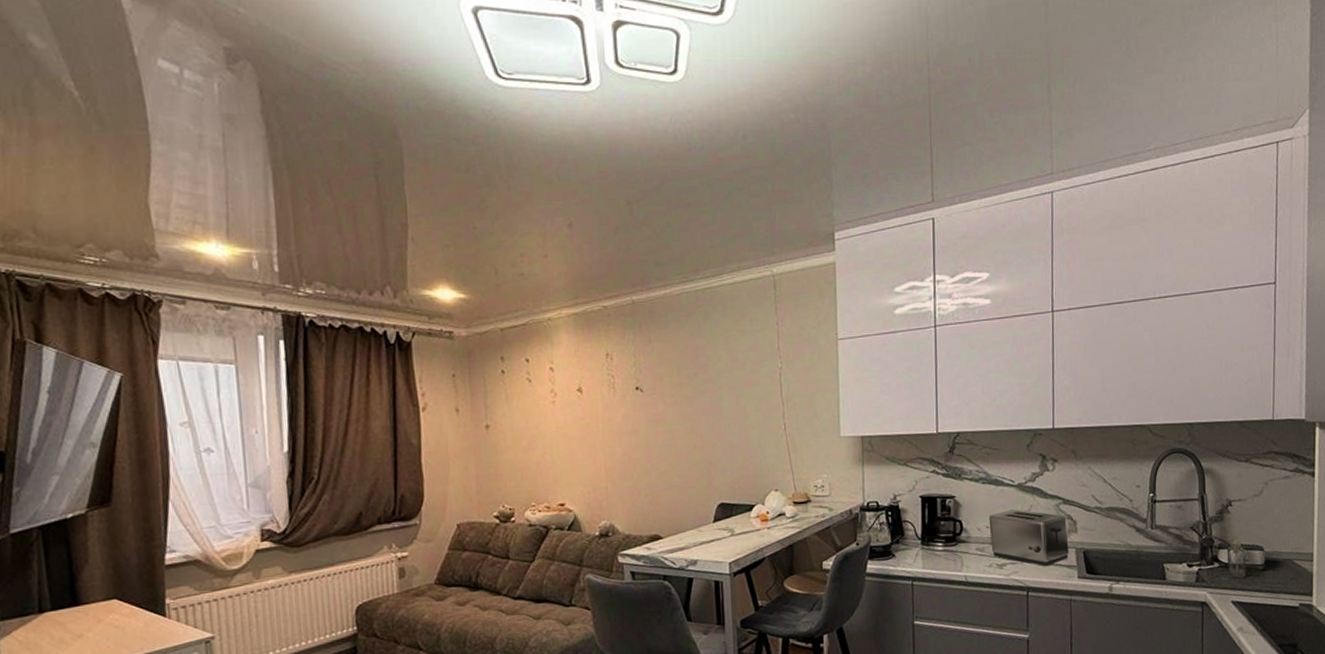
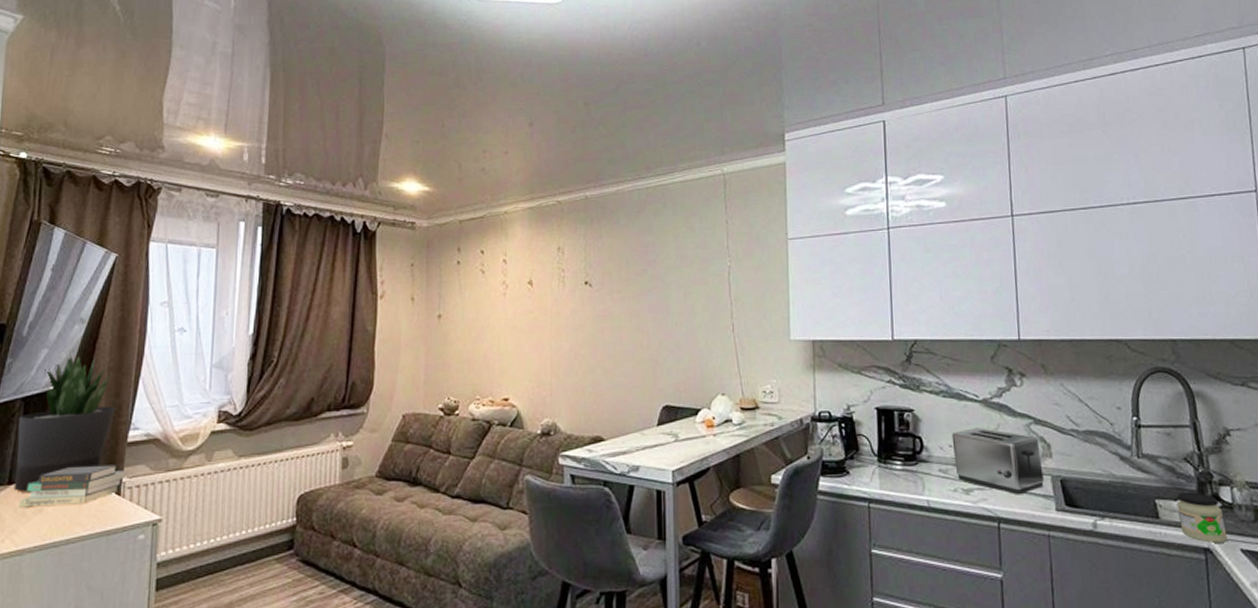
planter: none [39,481,147,620] -> present [14,356,115,493]
books: none [54,587,169,635] -> present [18,464,126,508]
jar: none [1181,555,1222,598] -> present [1176,492,1228,543]

